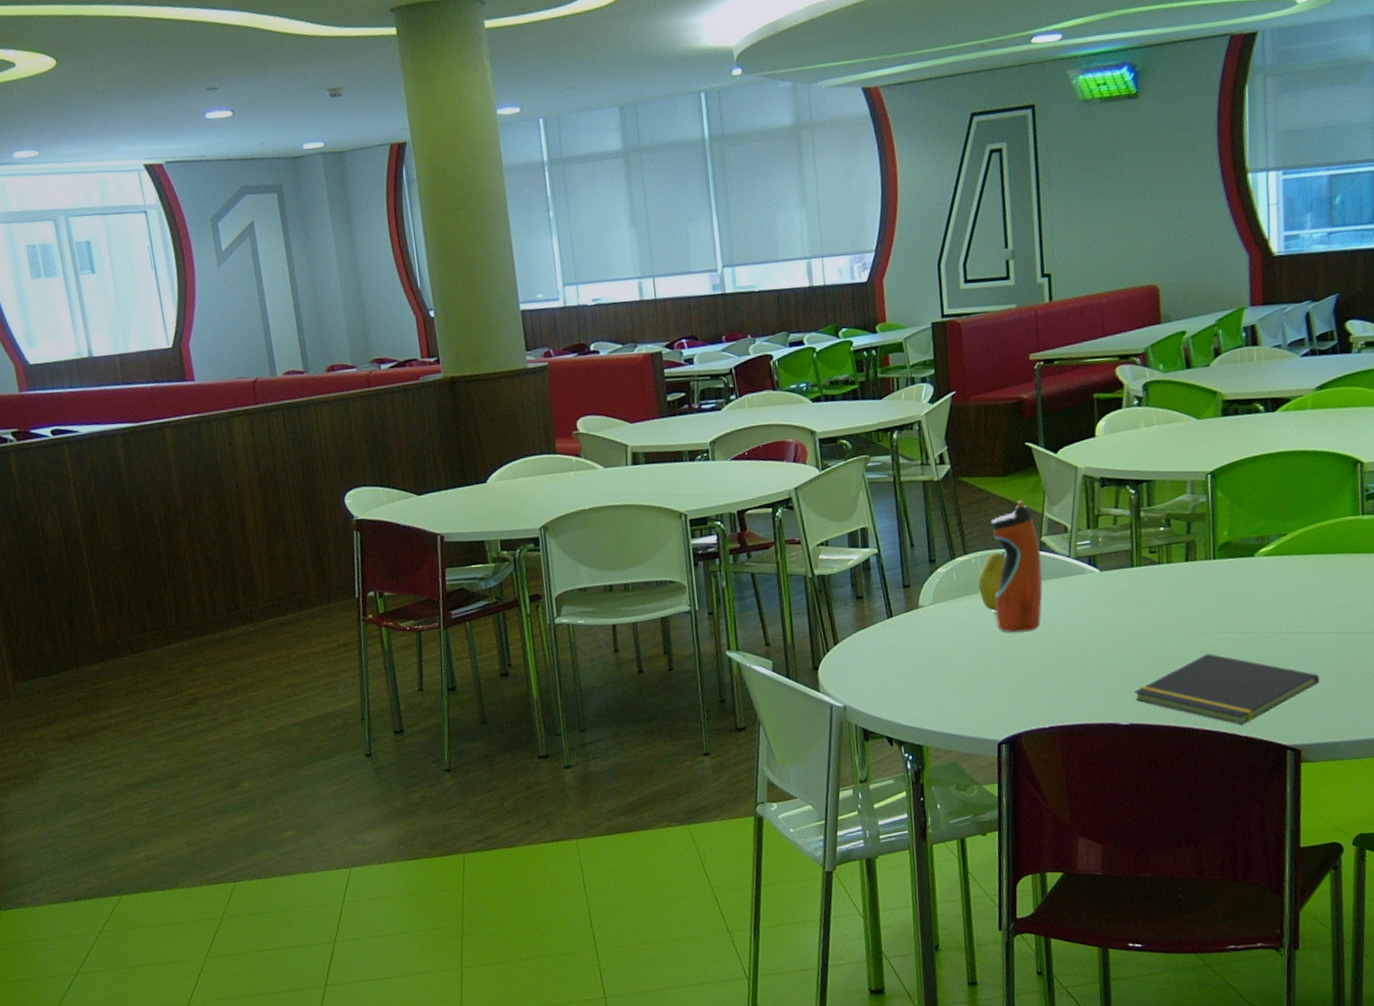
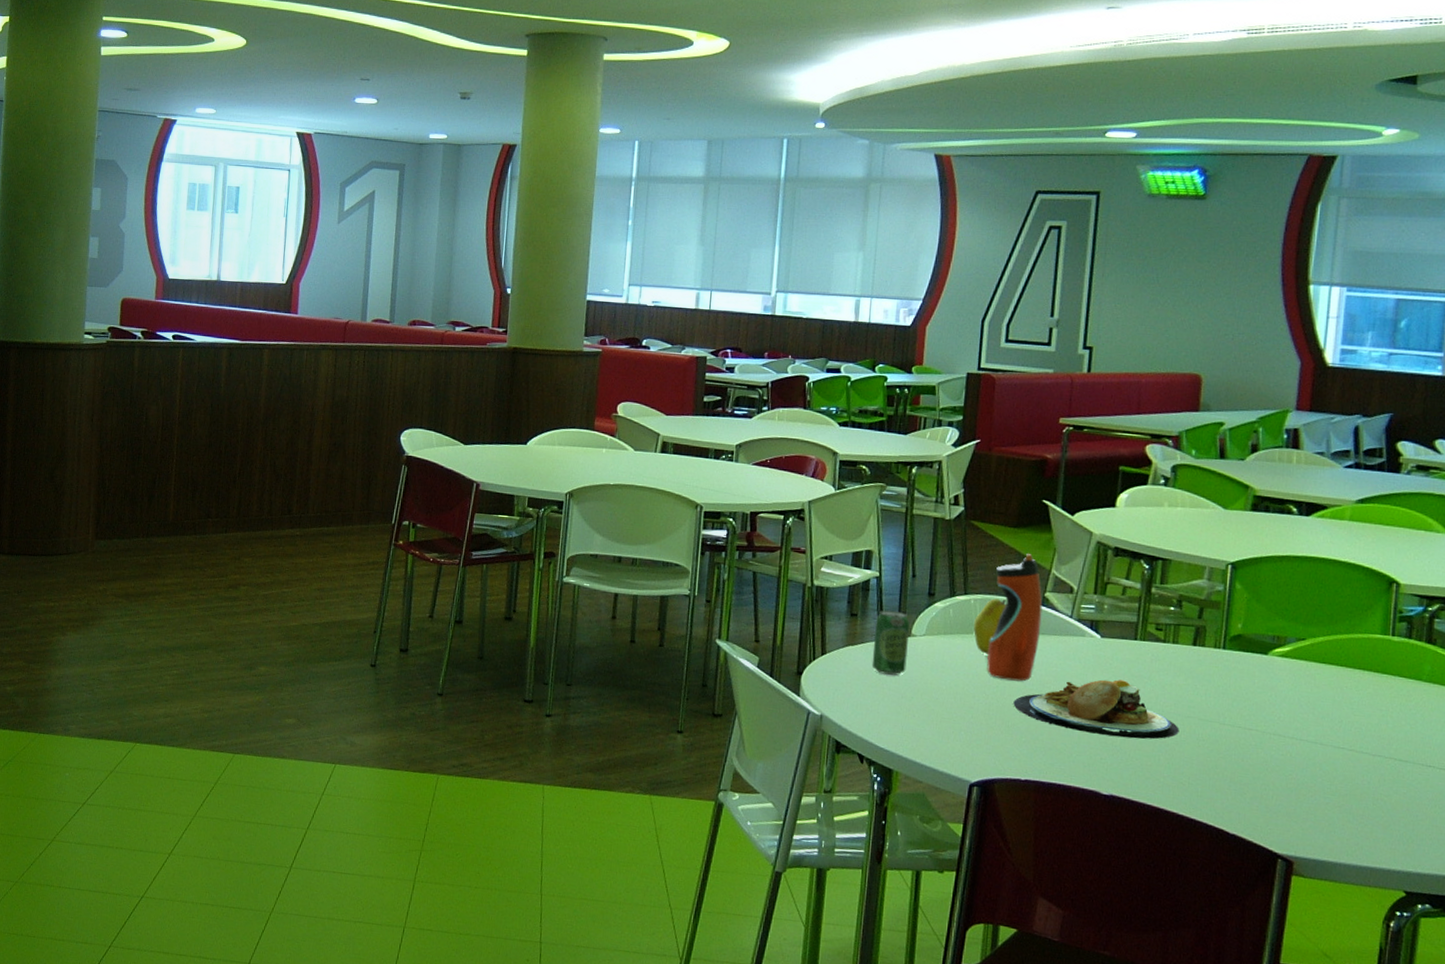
beverage can: none [882,584,920,652] -> present [871,610,910,676]
plate: none [1027,609,1184,669] -> present [1013,679,1180,739]
notepad: present [1133,654,1320,726] -> none [1119,742,1324,823]

